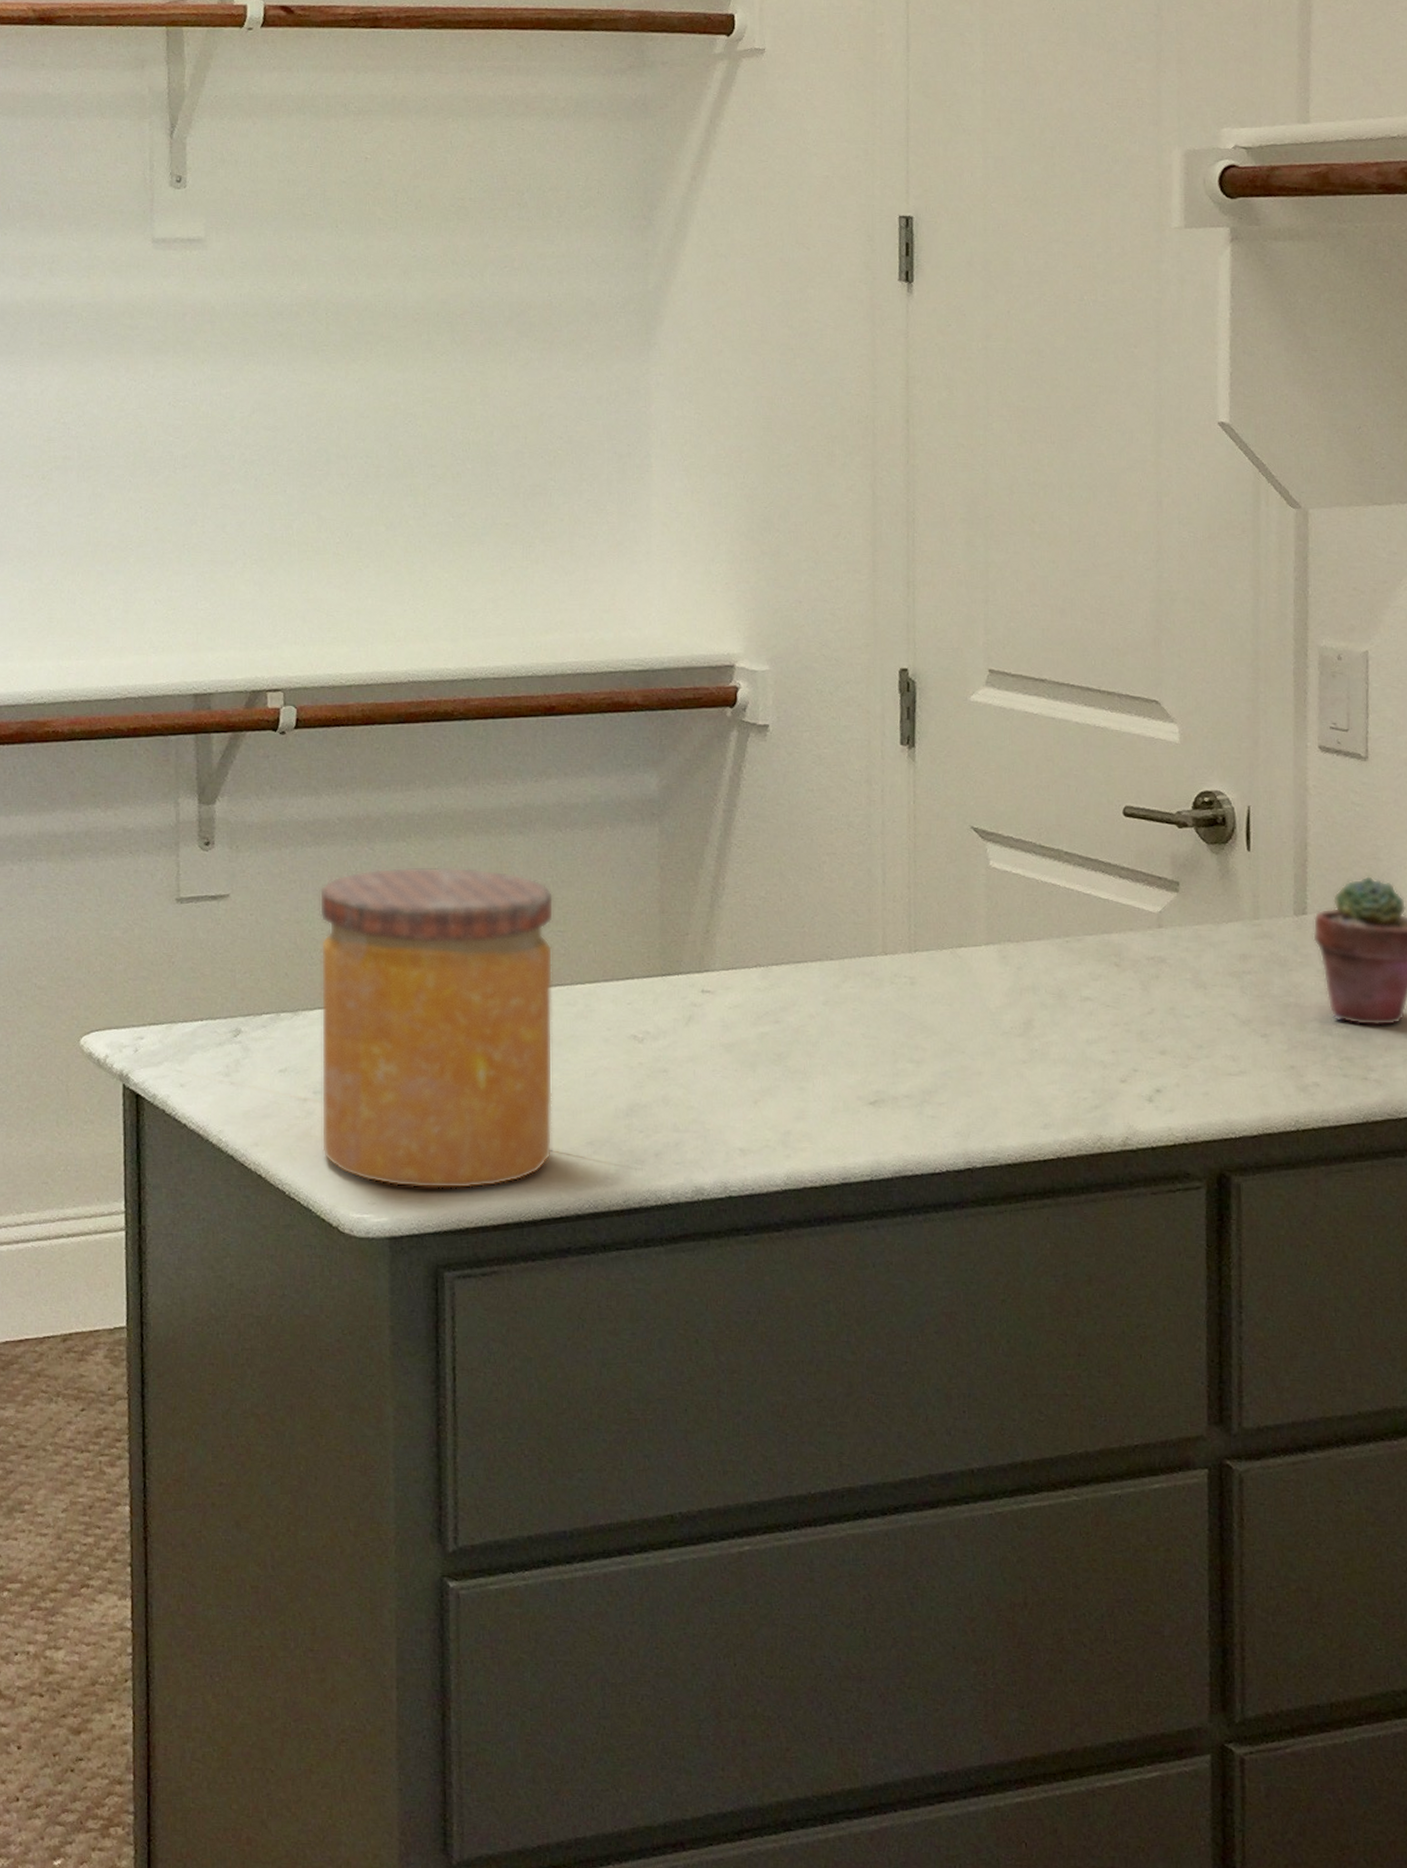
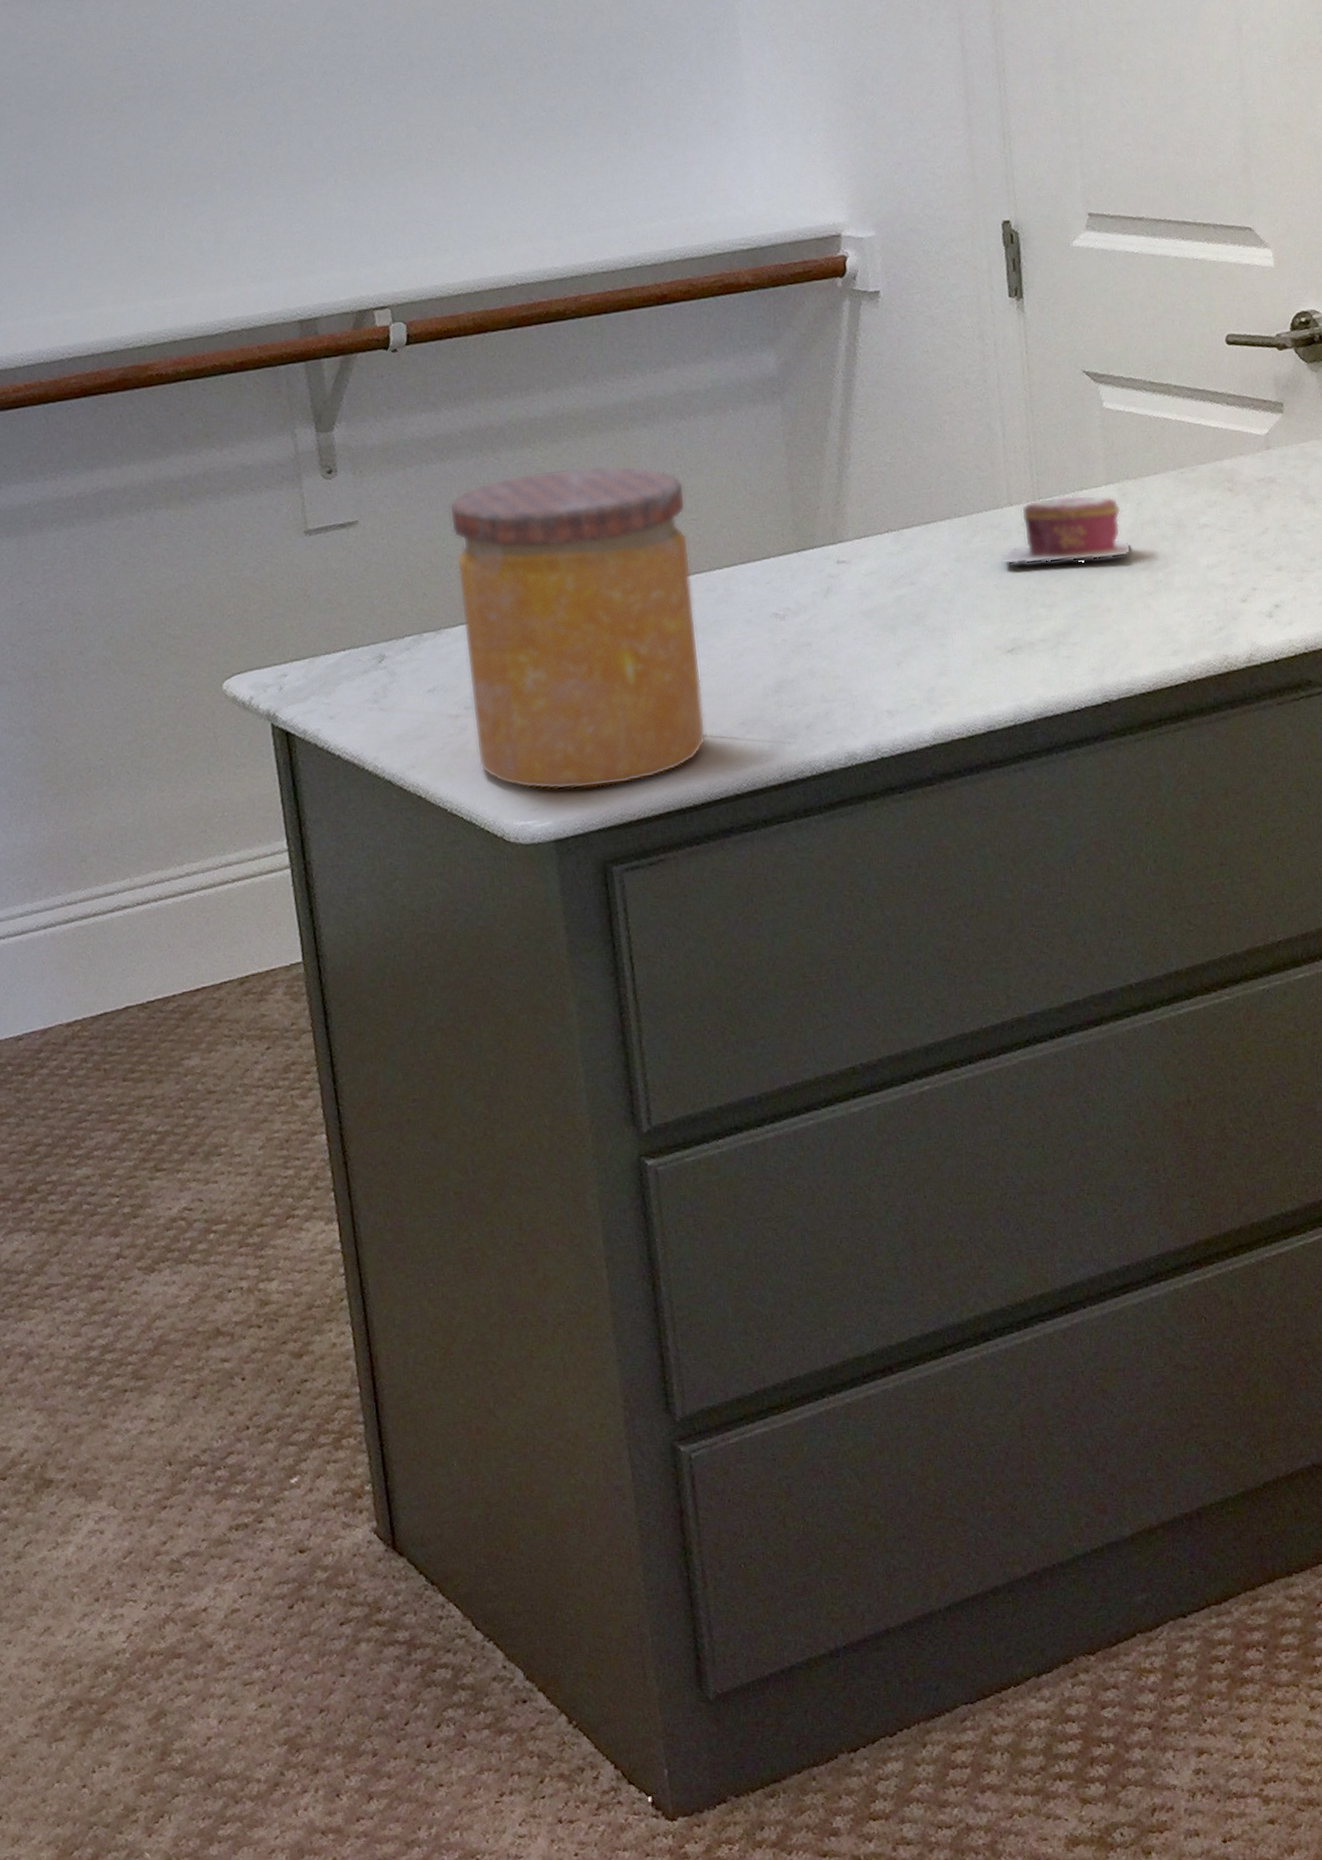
jewelry box: none [870,951,1008,1021] -> present [1000,495,1132,565]

